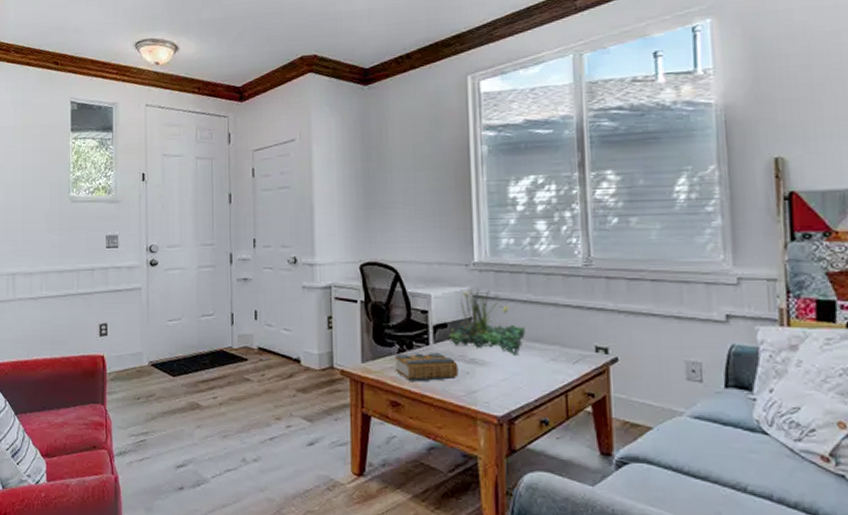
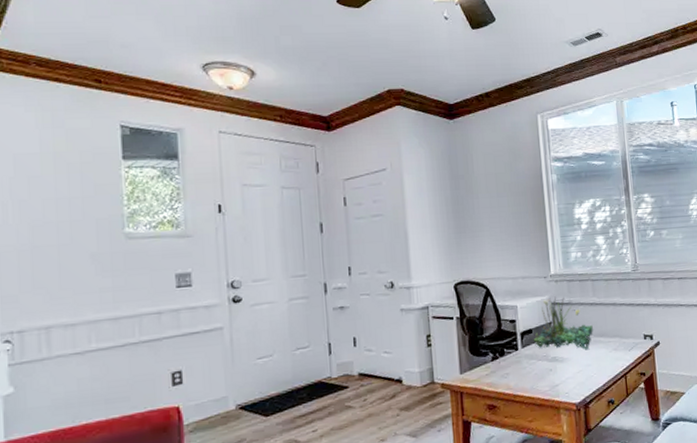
book: present [394,352,459,382] -> none [489,355,544,385]

